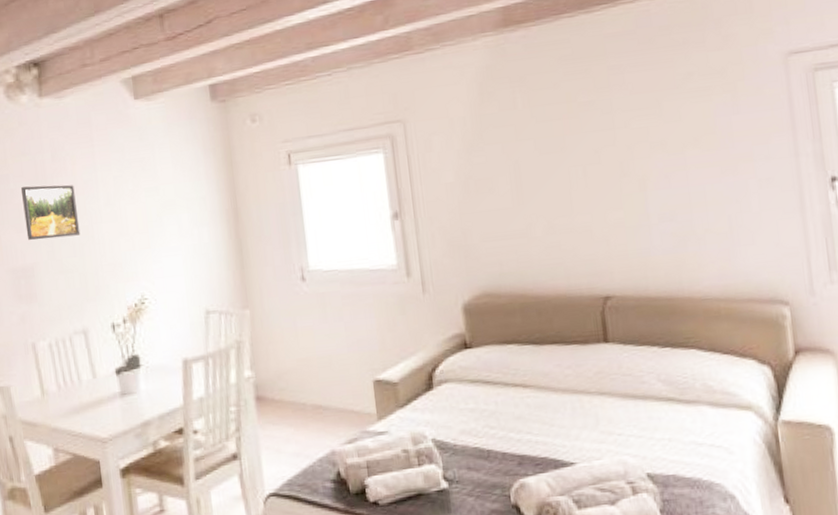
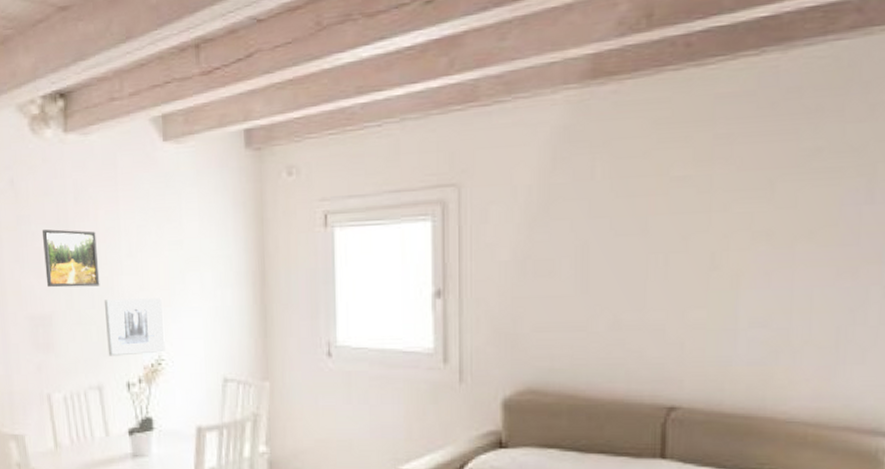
wall art: none [85,241,148,301] -> present [104,298,165,356]

